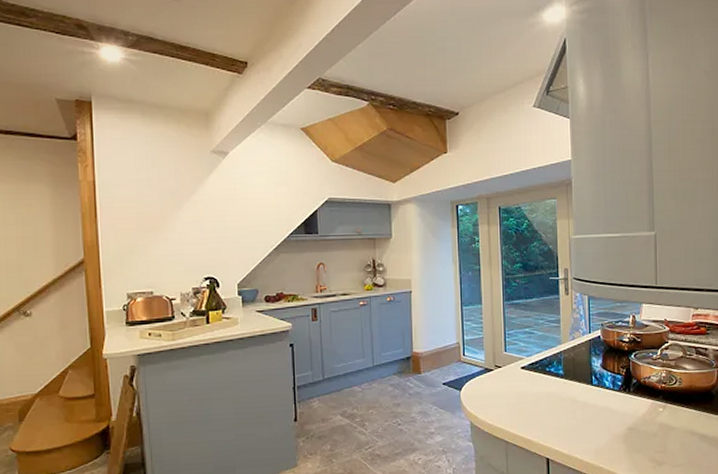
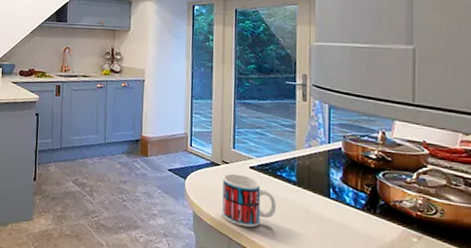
mug: none [497,376,547,428] -> present [222,173,276,228]

